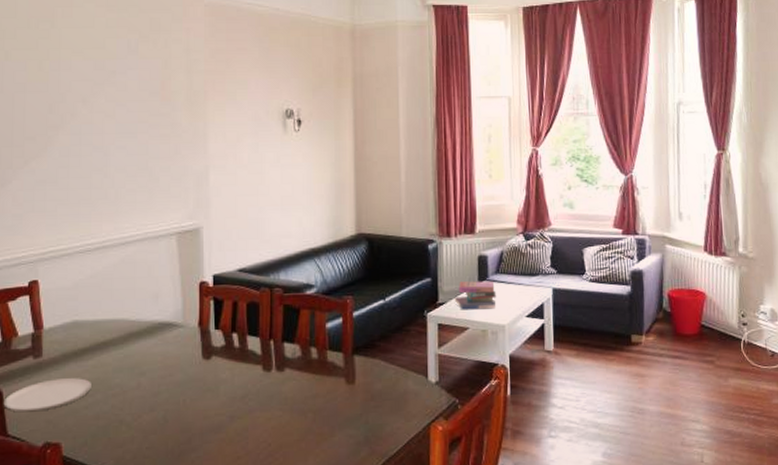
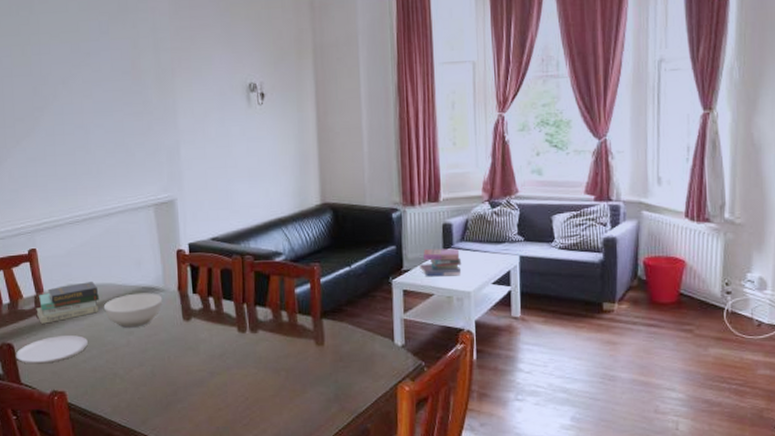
books: none [32,317,108,365] -> present [36,282,99,324]
bowl: none [112,329,181,368] -> present [103,293,163,328]

